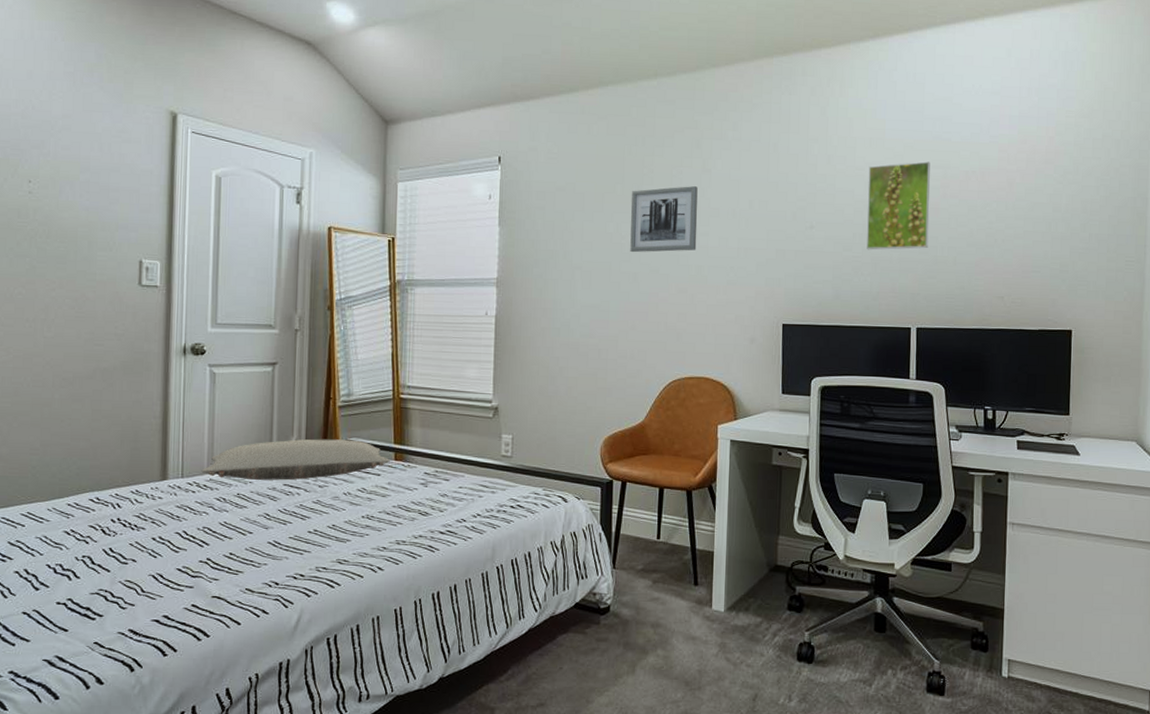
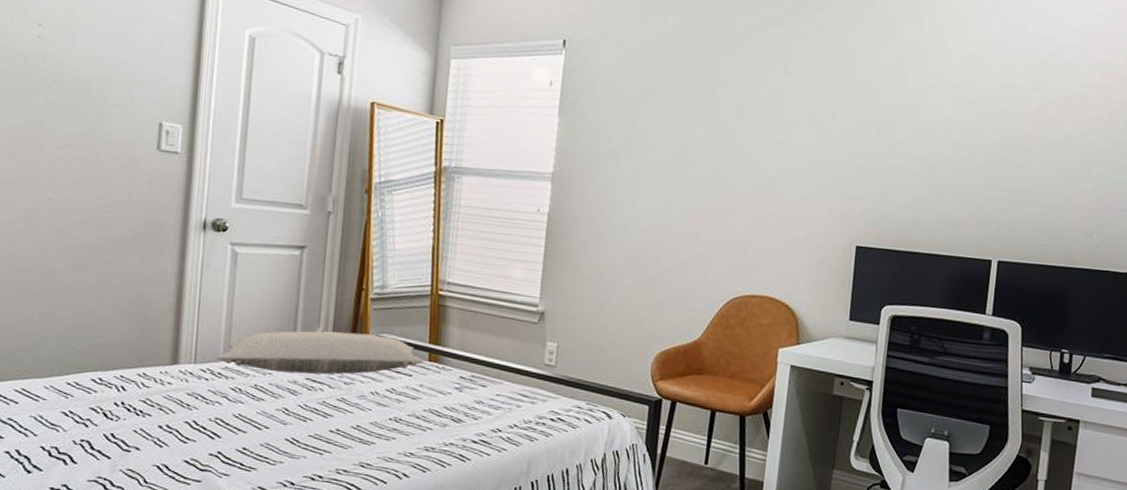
wall art: present [630,186,698,253] -> none [699,88,777,160]
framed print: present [867,161,930,250] -> none [952,83,1029,177]

